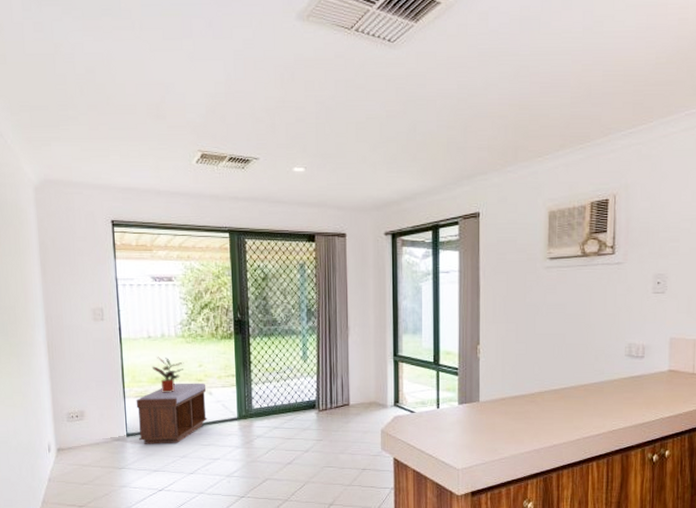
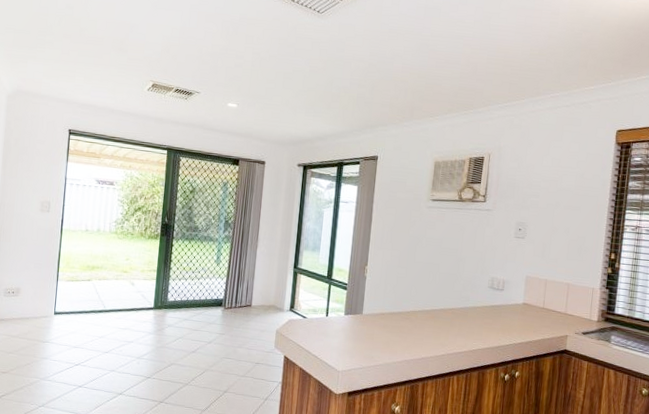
bench: present [136,383,208,444] -> none [65,272,130,325]
potted plant: present [151,356,184,393] -> none [85,248,114,280]

